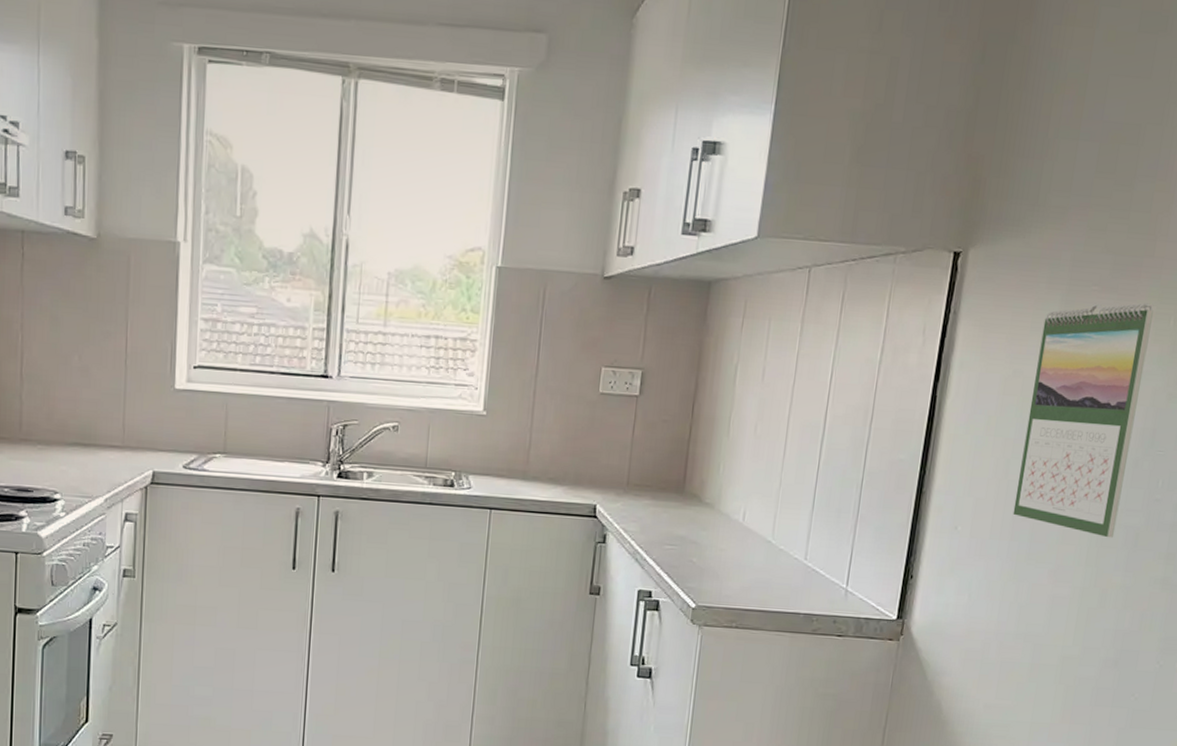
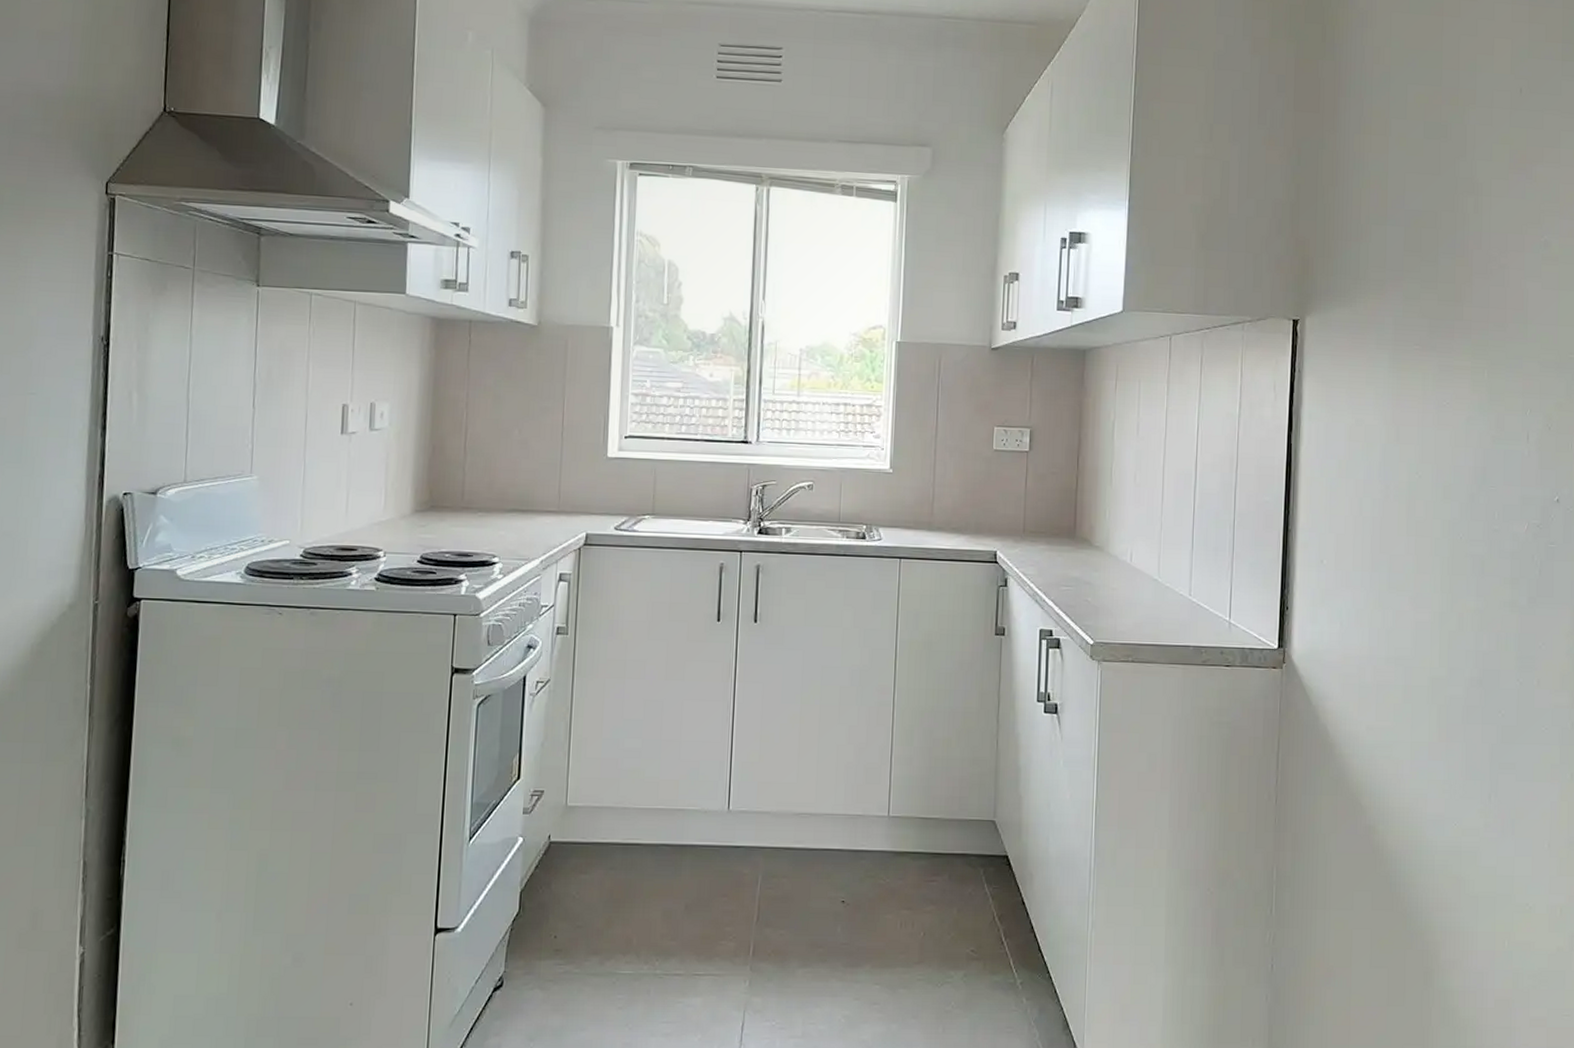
calendar: present [1013,303,1154,538] -> none [1371,359,1469,566]

